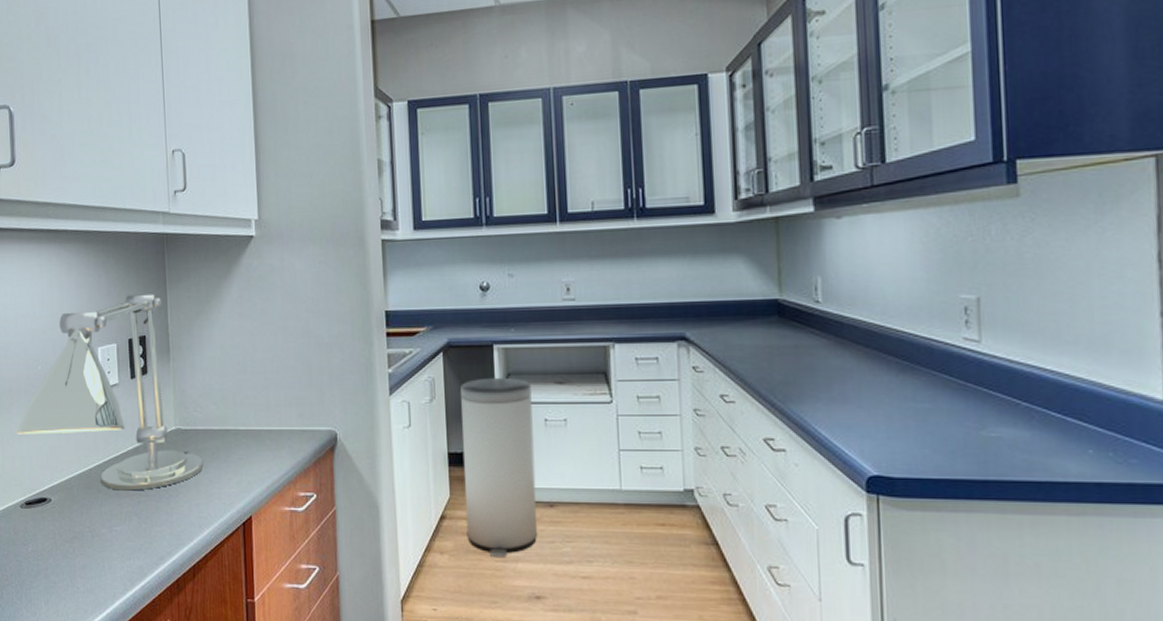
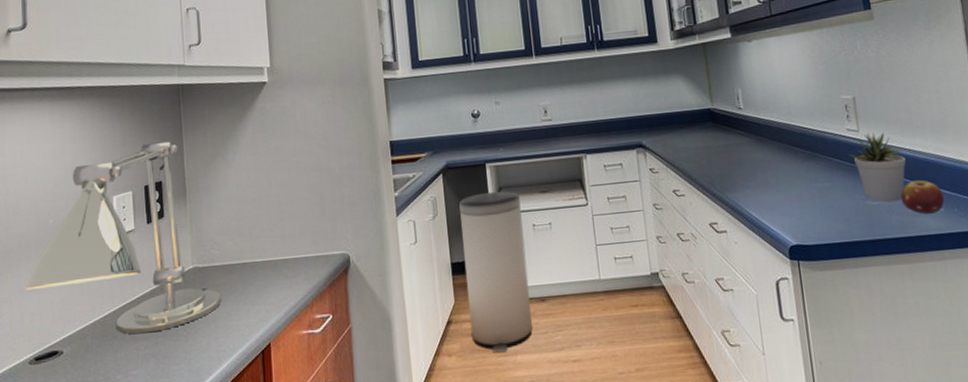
potted plant: none [962,344,1044,436] -> present [848,132,906,203]
fruit: none [1030,411,1096,457] -> present [900,180,945,215]

